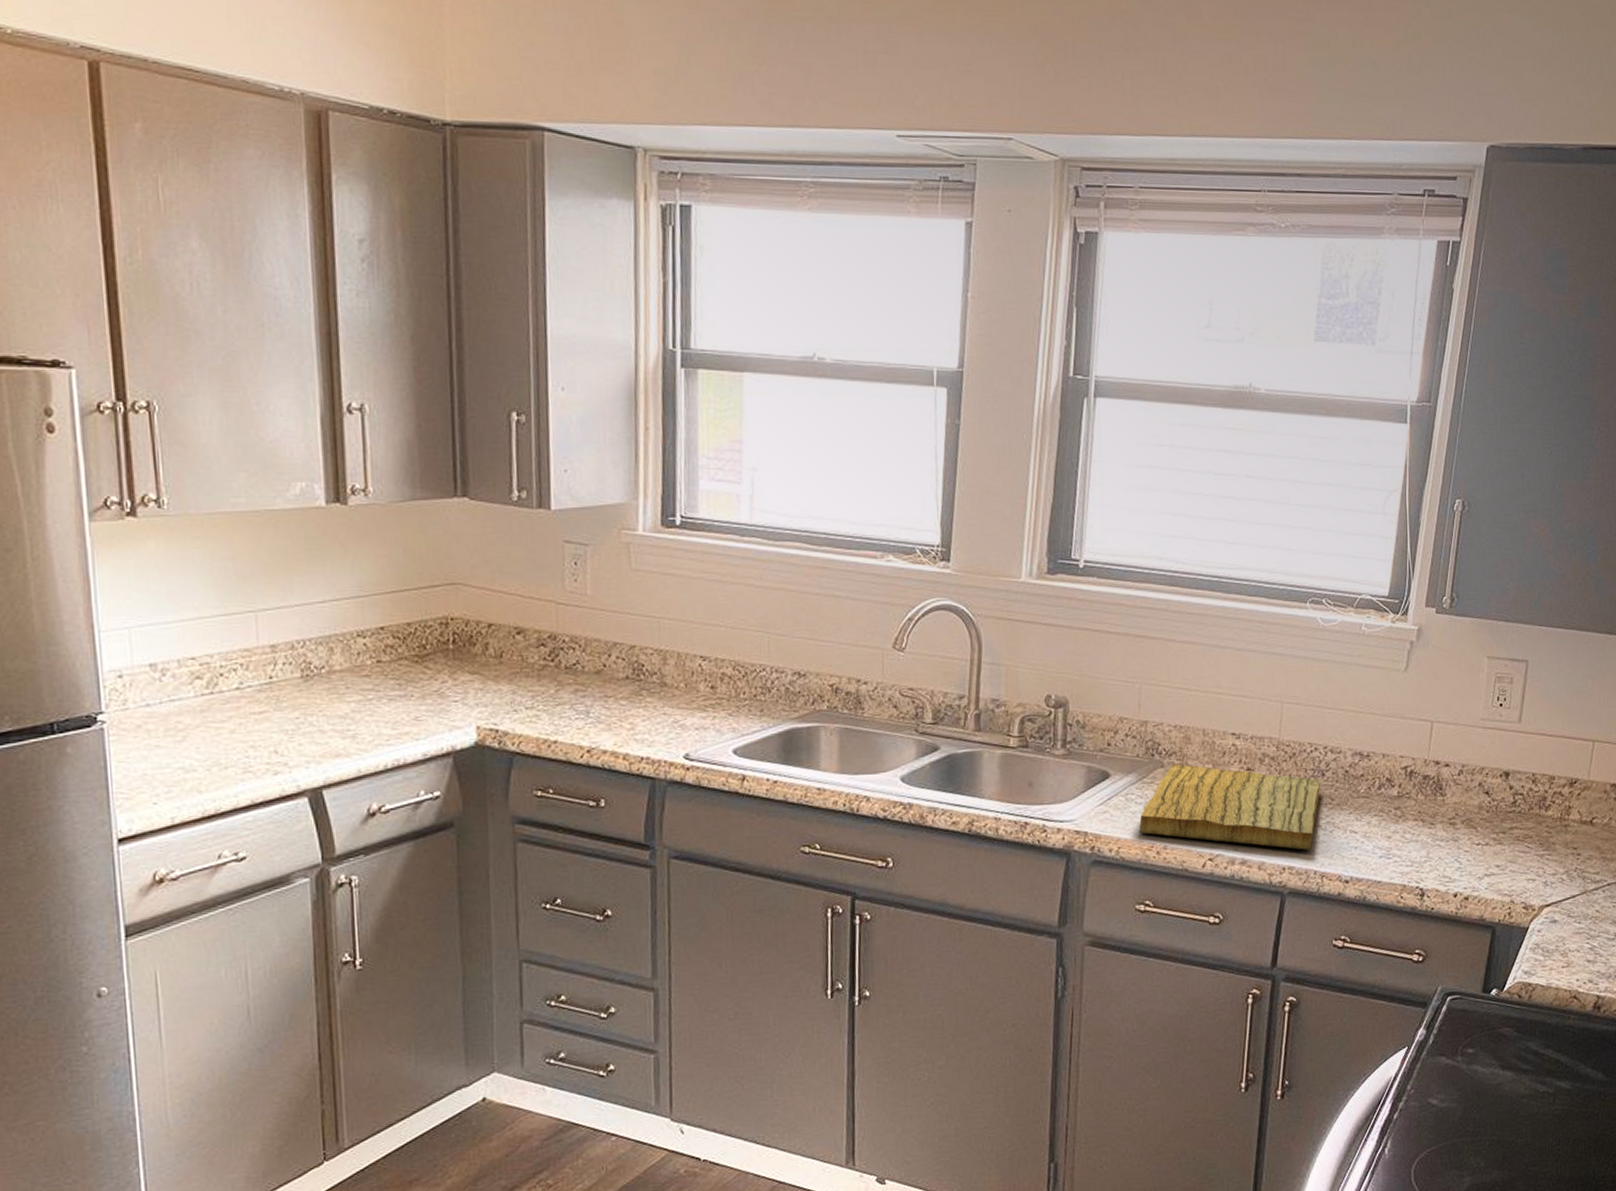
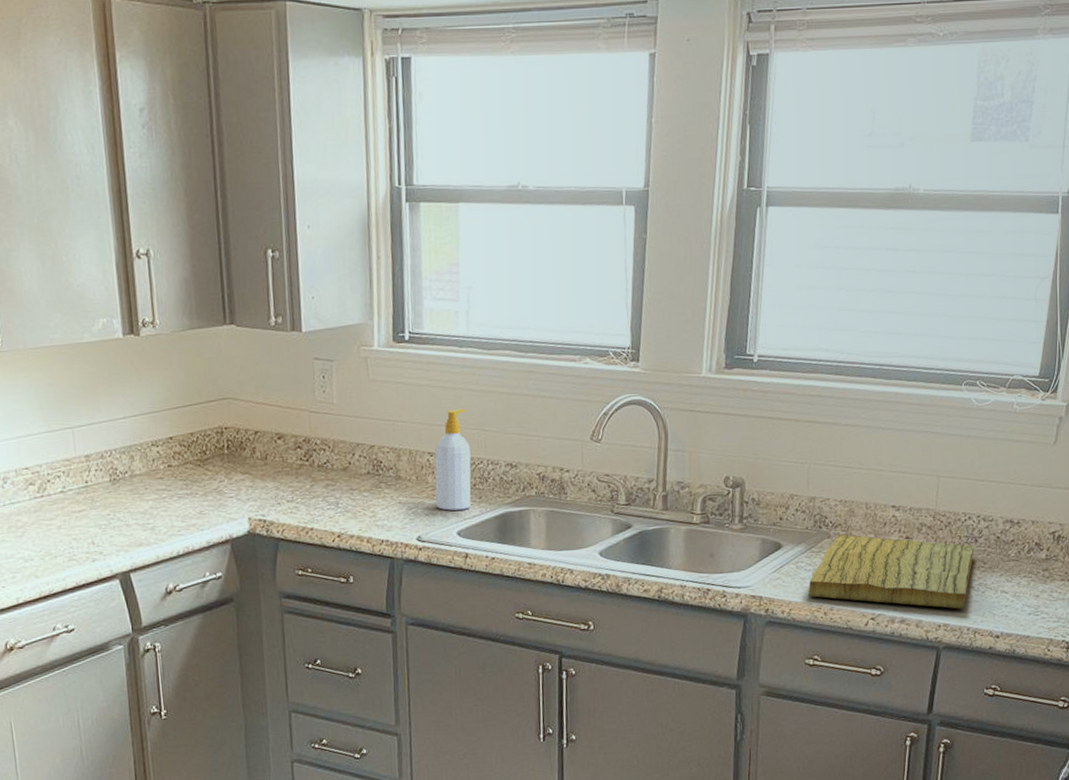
soap bottle: none [707,606,752,725] -> present [434,408,472,511]

